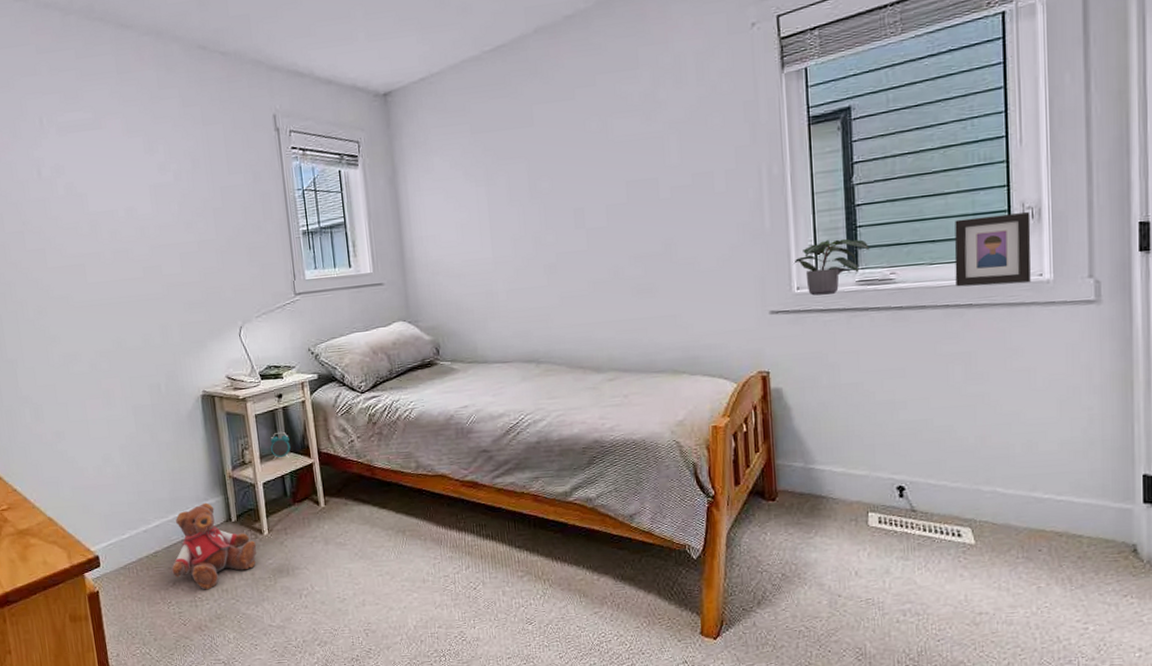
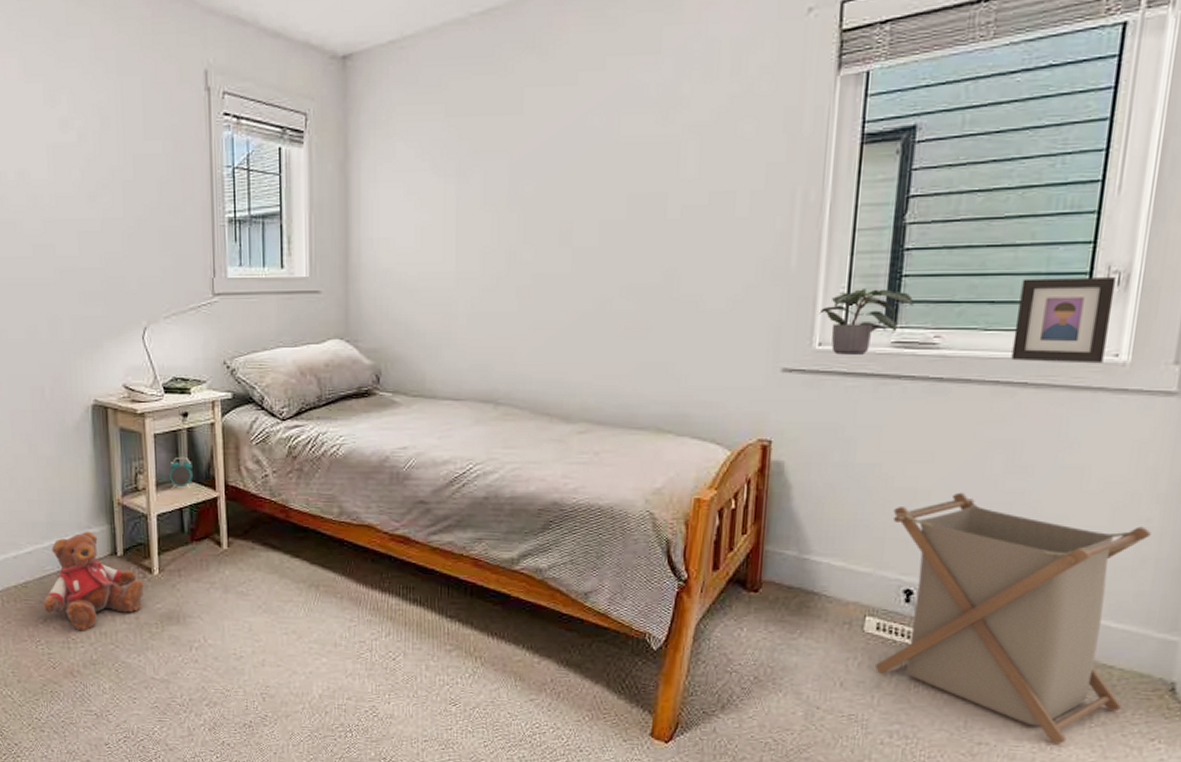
laundry basket: none [878,400,1096,608] -> present [874,492,1151,744]

